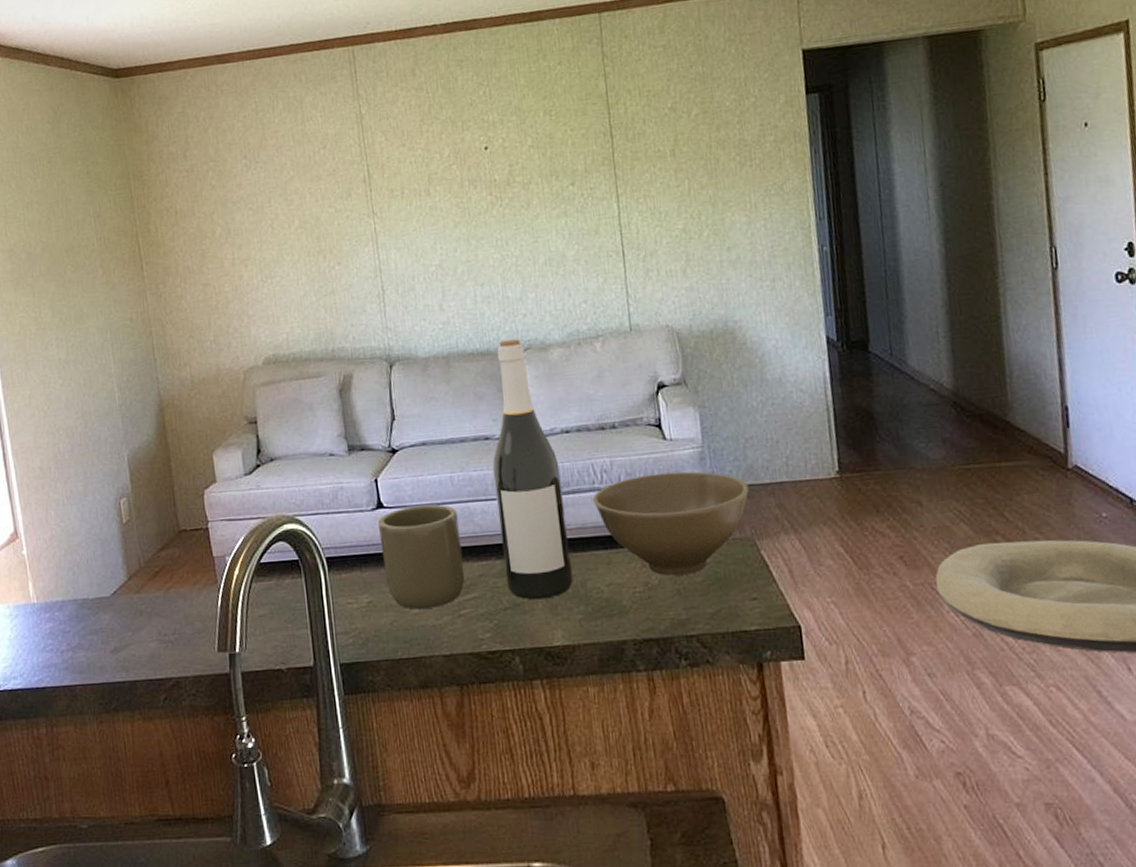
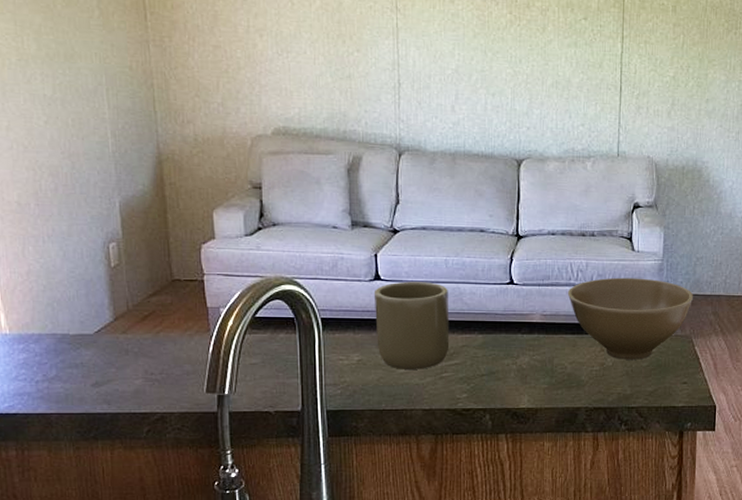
wine bottle: present [492,339,573,600] -> none [484,147,543,370]

